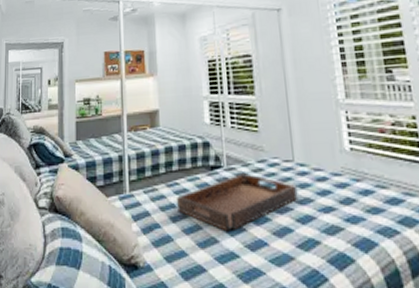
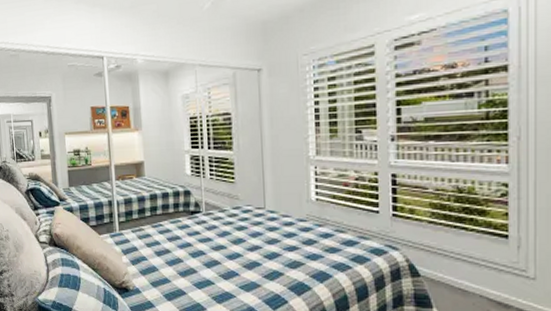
serving tray: present [177,173,298,232] -> none [161,218,267,264]

